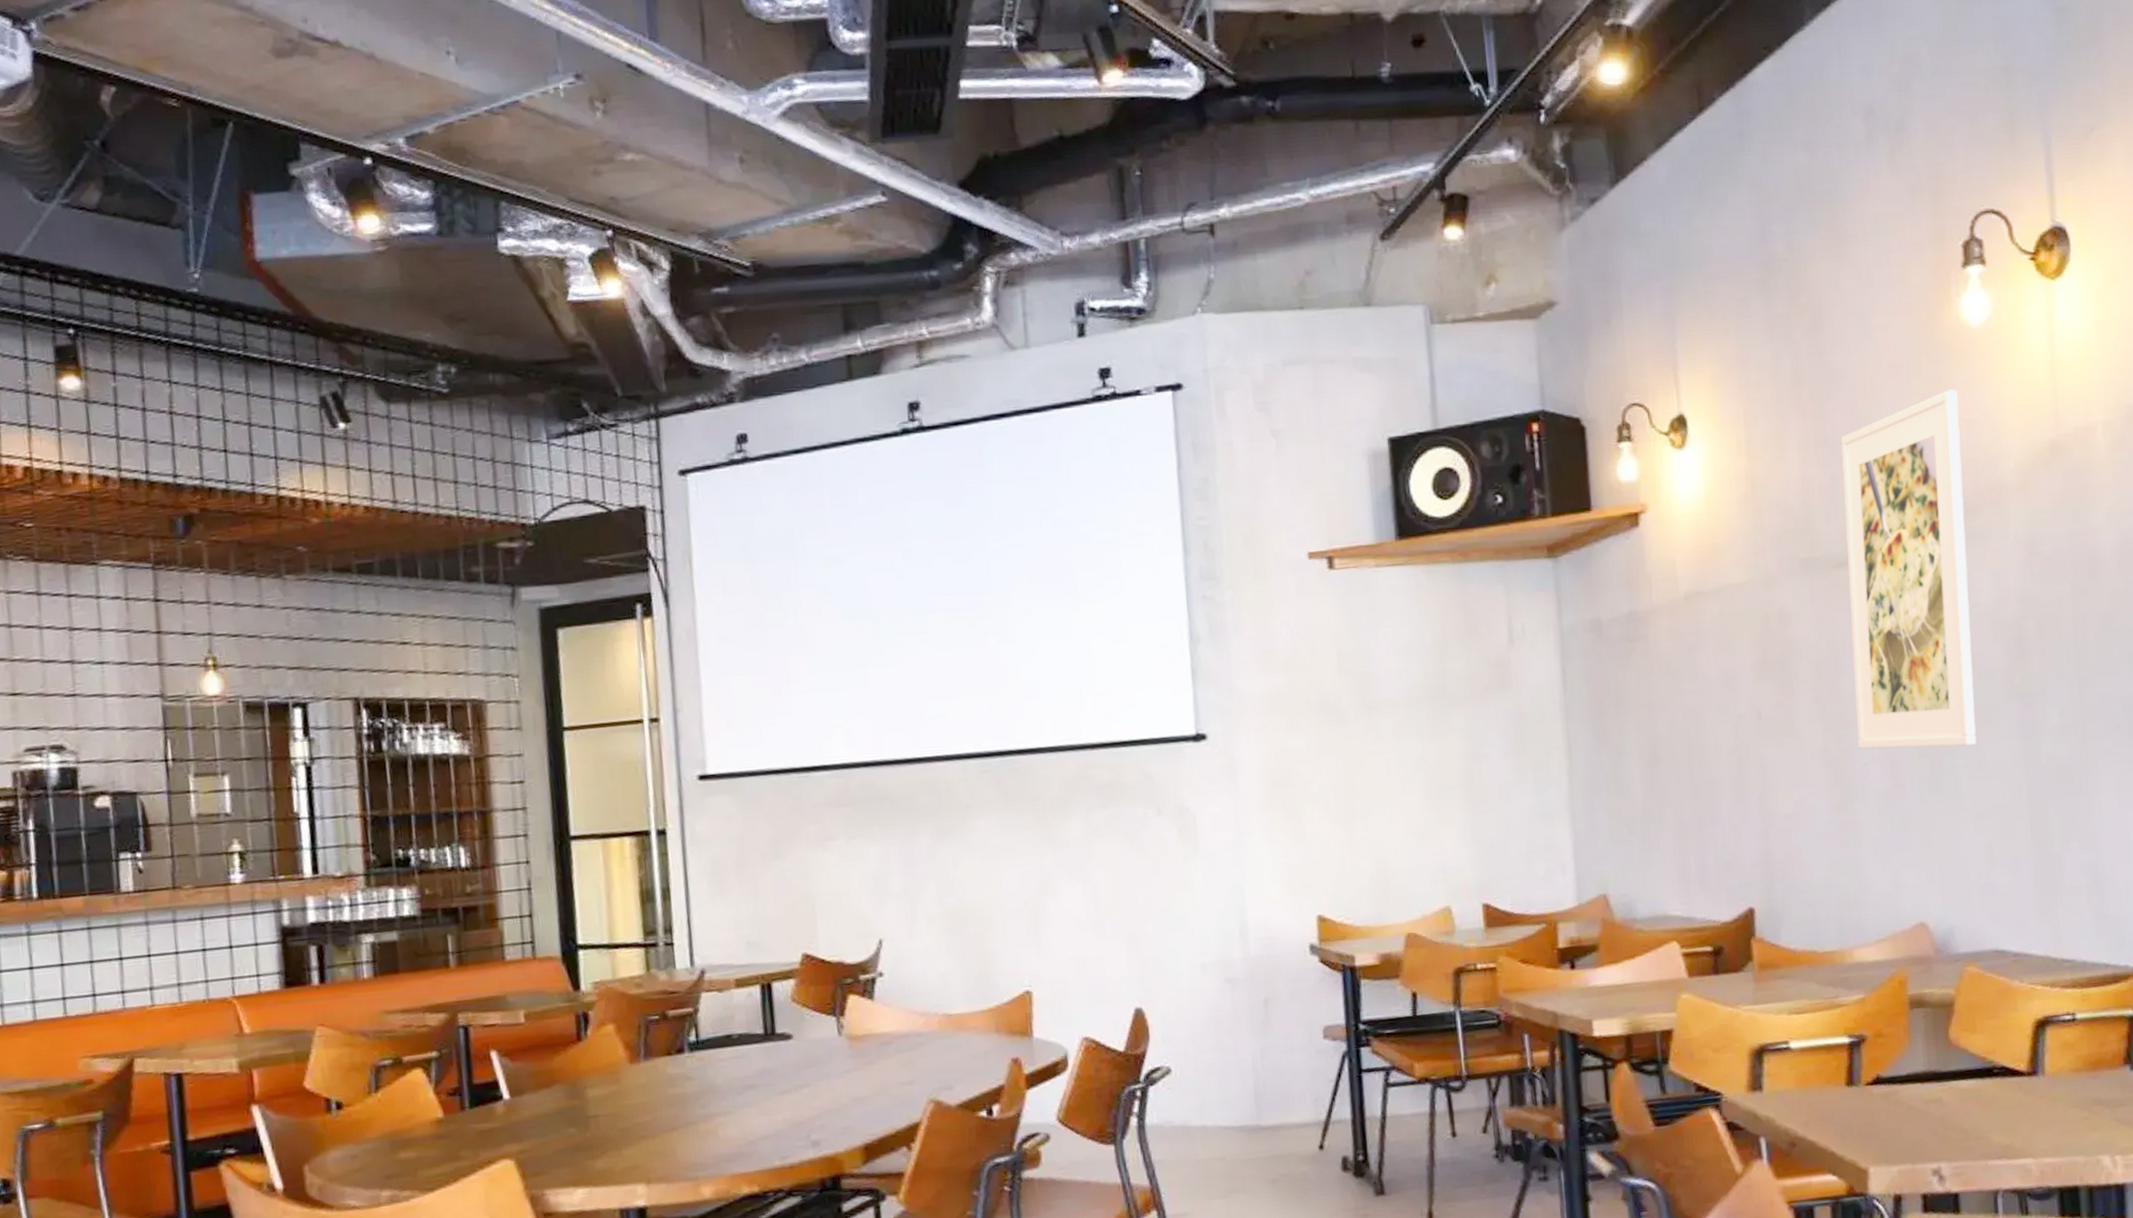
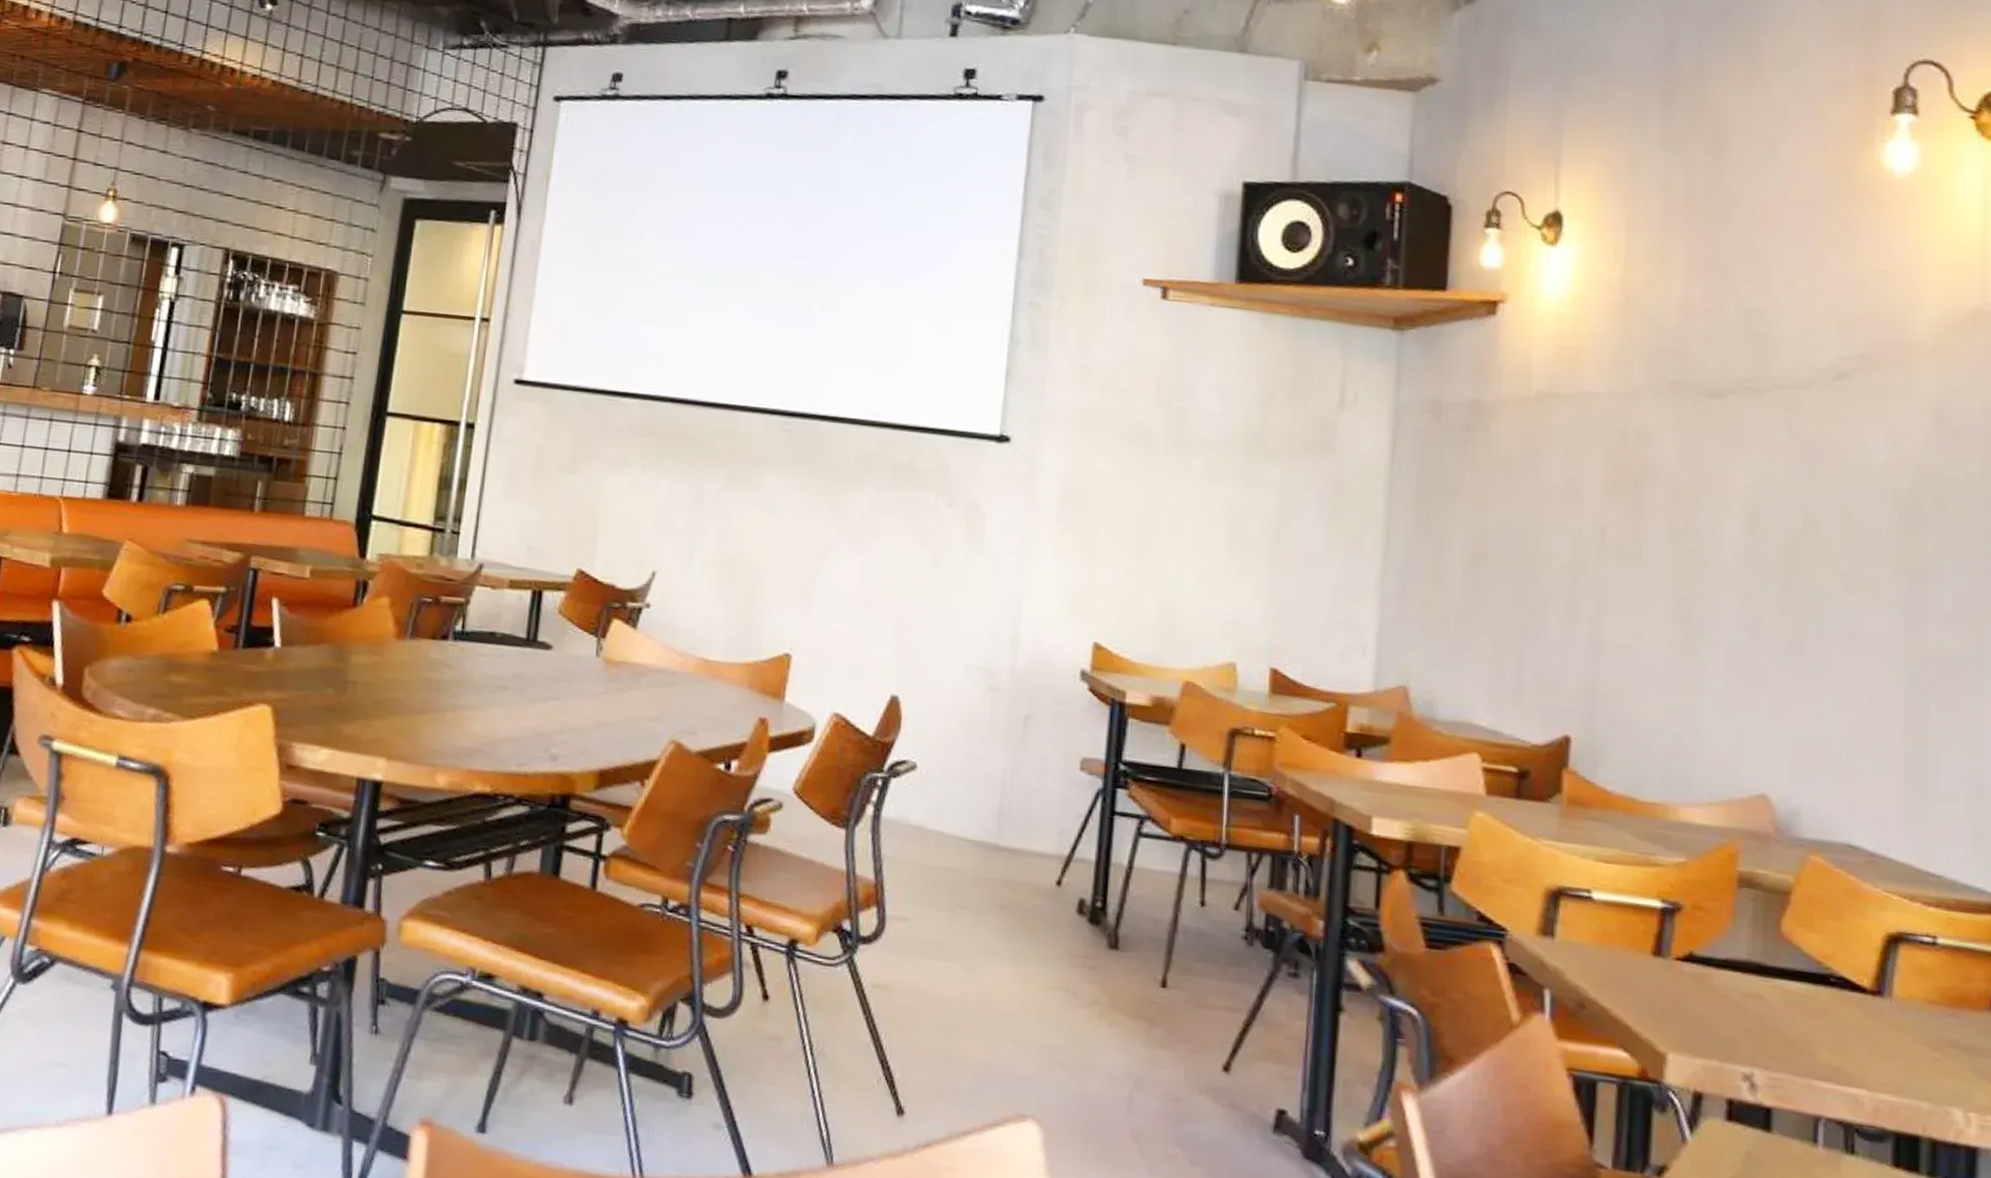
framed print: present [1841,389,1977,749] -> none [1712,236,1870,614]

